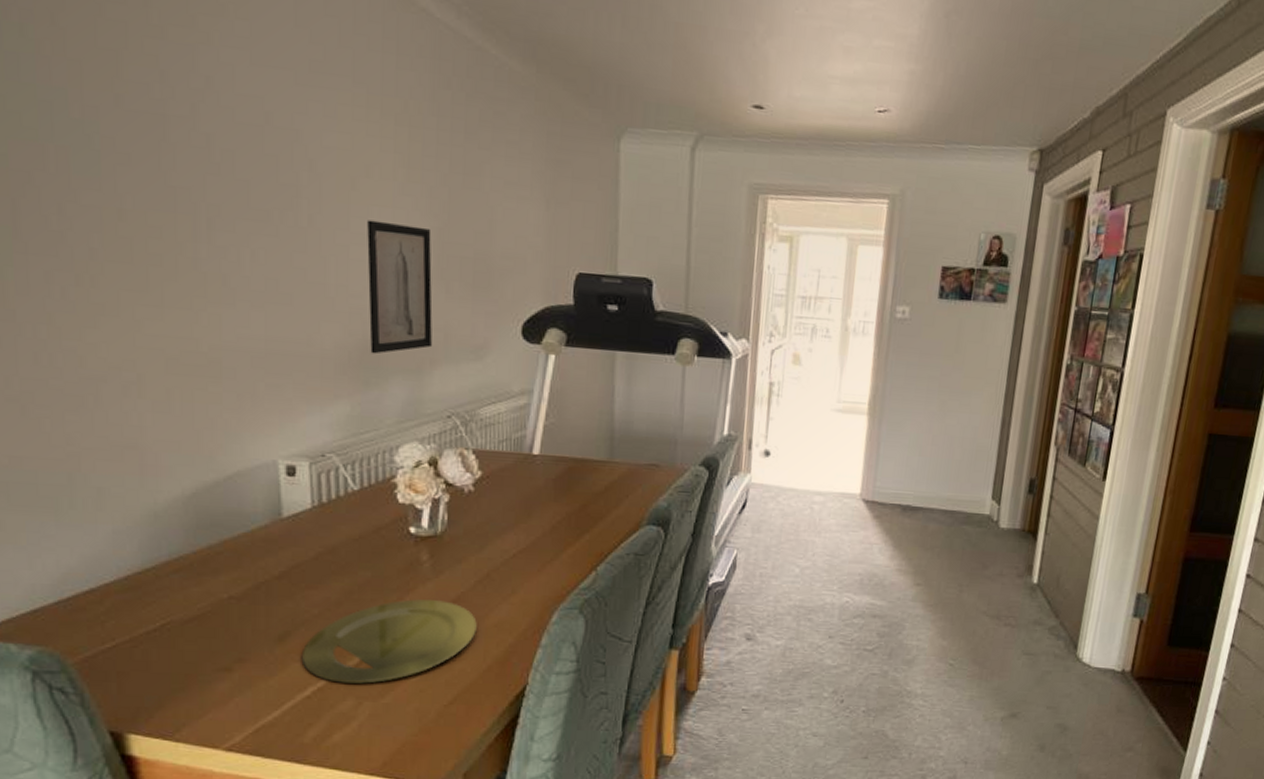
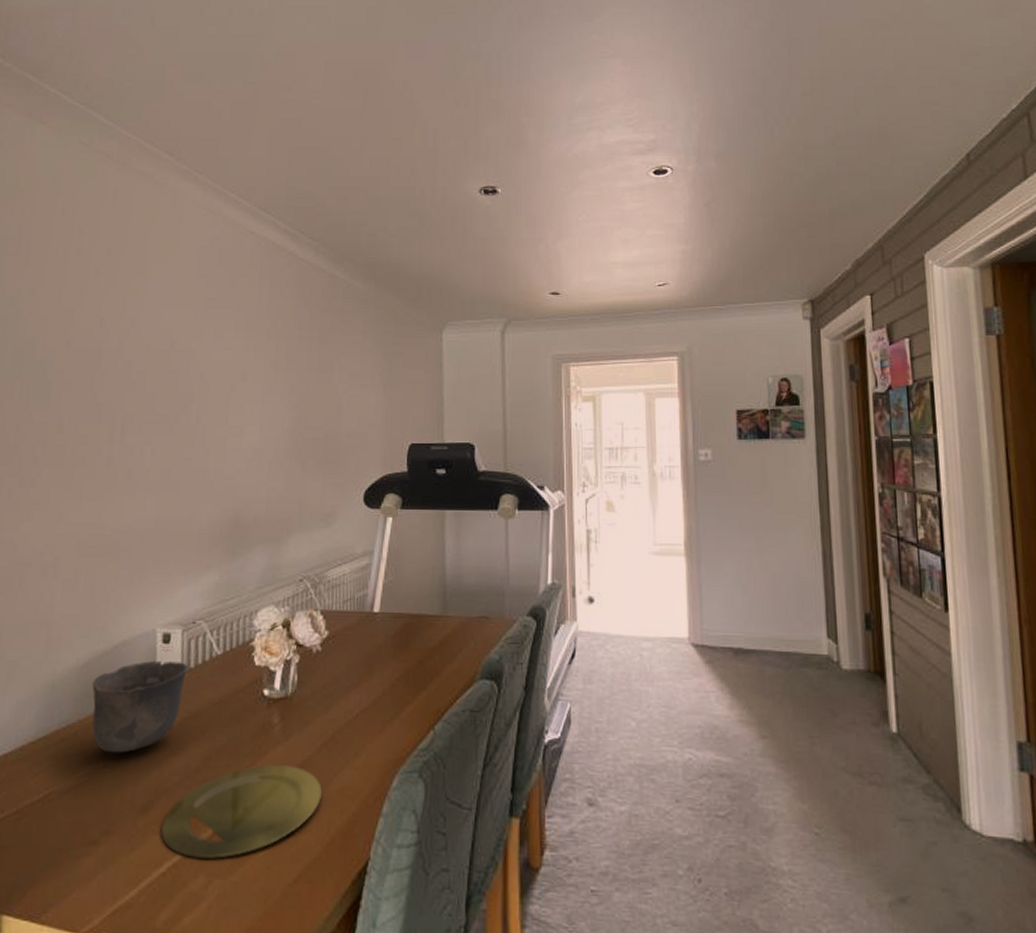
cup: none [204,494,321,586] -> present [92,660,189,753]
wall art: present [367,220,433,355] -> none [238,415,291,528]

